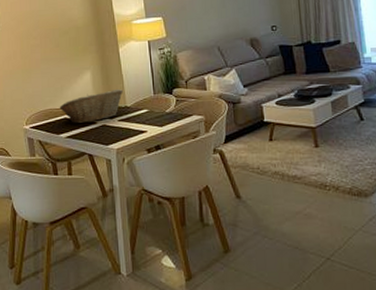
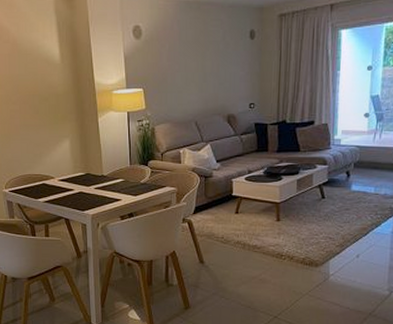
fruit basket: present [59,89,123,124] -> none [38,159,100,190]

